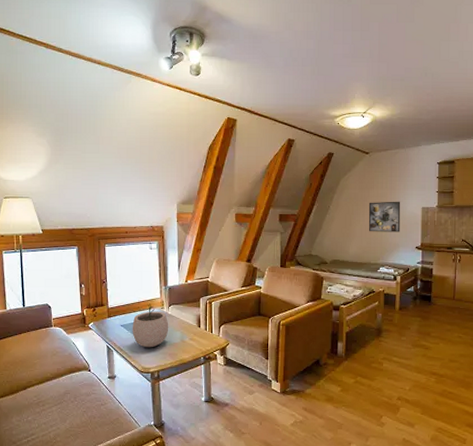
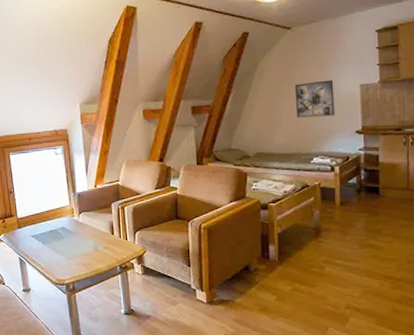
plant pot: present [132,303,169,348] -> none [43,211,81,259]

